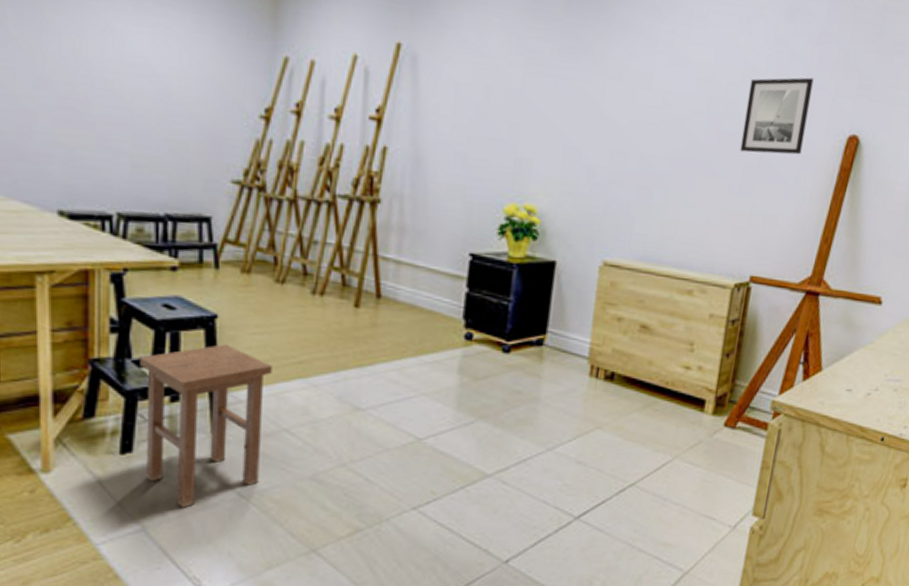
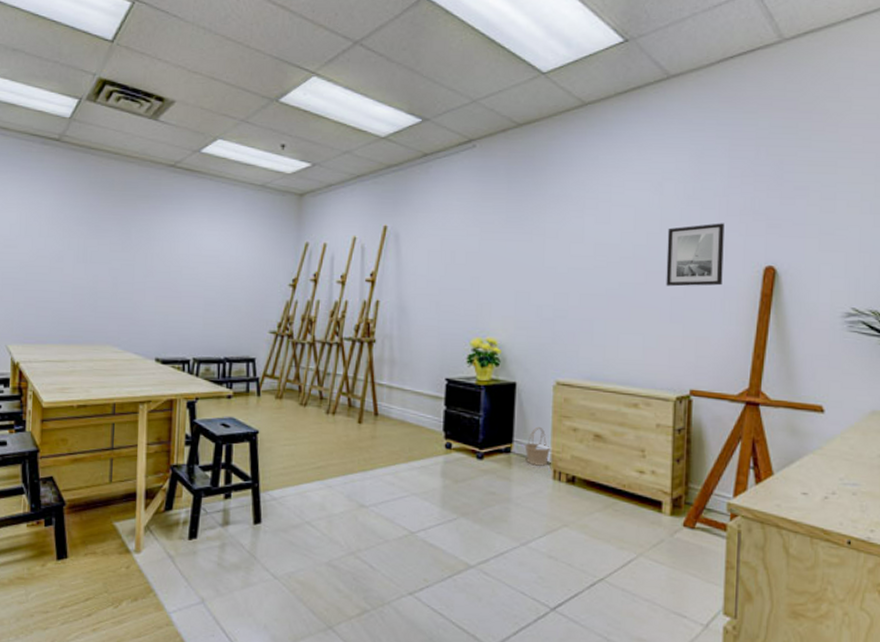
stool: present [140,344,272,508] -> none [204,454,298,585]
basket: none [560,314,590,361] -> present [524,426,550,466]

